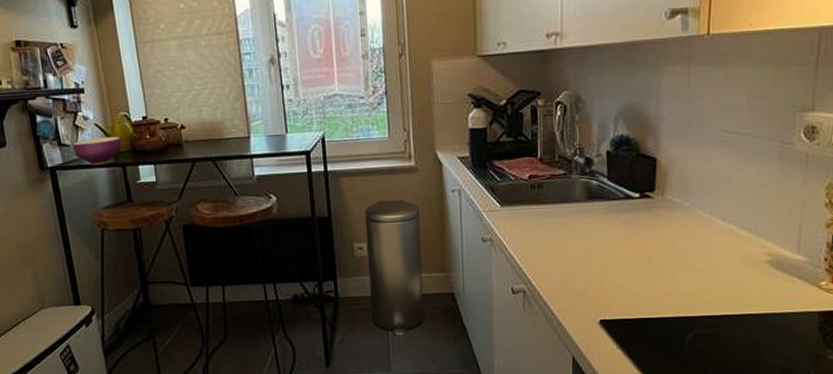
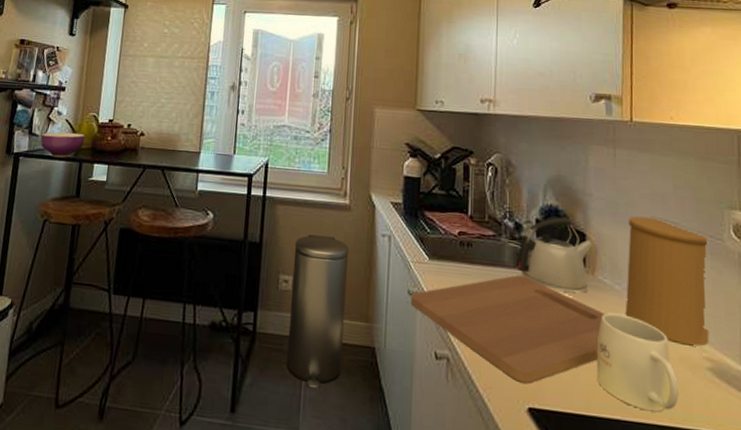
cutting board: none [485,207,672,301] -> present [410,275,604,383]
kettle: none [589,145,664,215] -> present [518,217,593,293]
mug: none [663,227,738,306] -> present [596,313,679,413]
canister: none [692,131,776,245] -> present [625,216,710,347]

